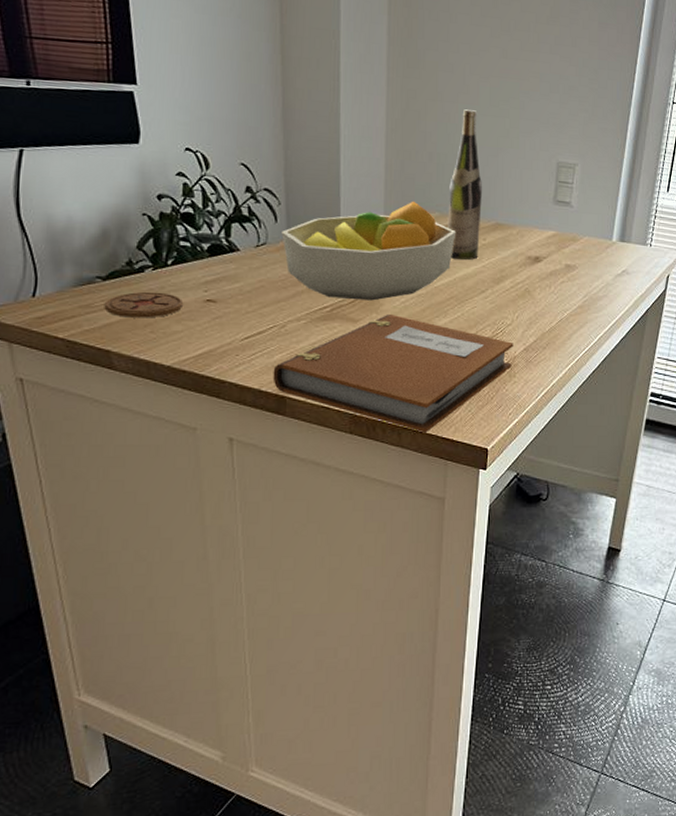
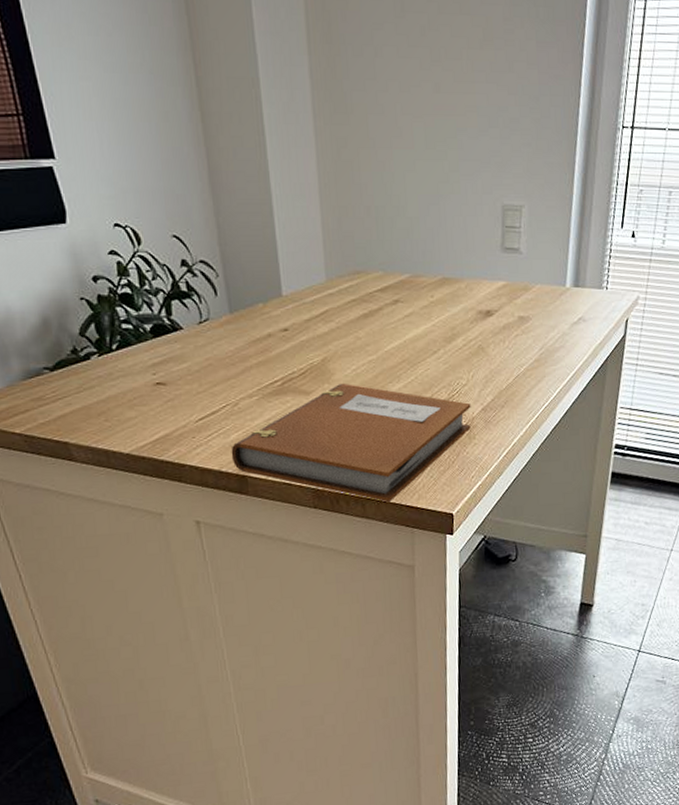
coaster: present [104,291,184,318] -> none [55,378,134,408]
fruit bowl: present [281,201,457,301] -> none [223,261,403,372]
wine bottle: present [447,109,482,260] -> none [391,155,427,320]

